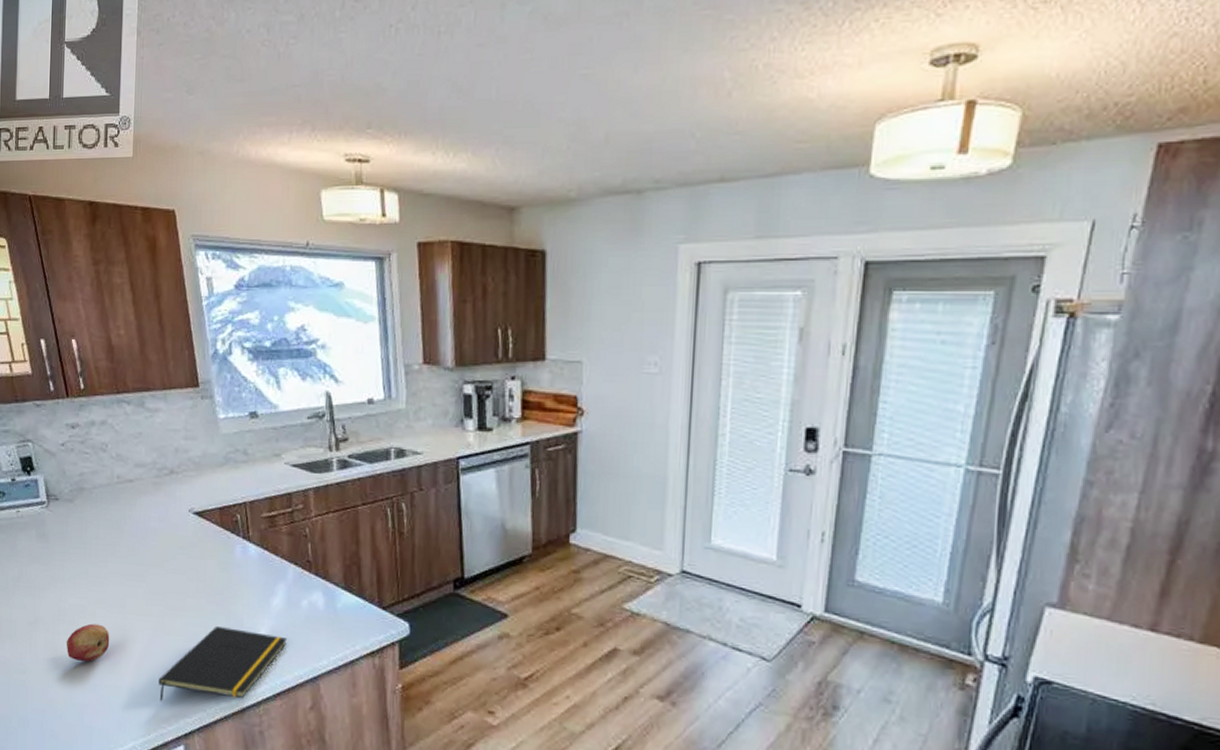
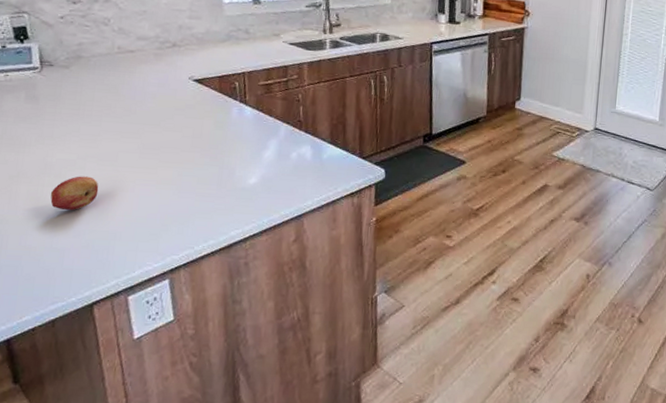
notepad: present [159,626,288,702] -> none [147,176,277,243]

